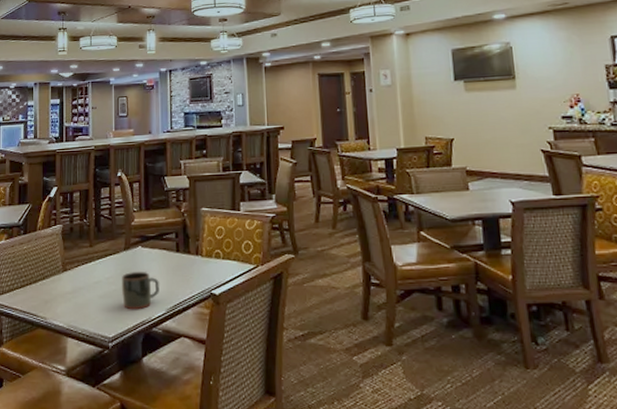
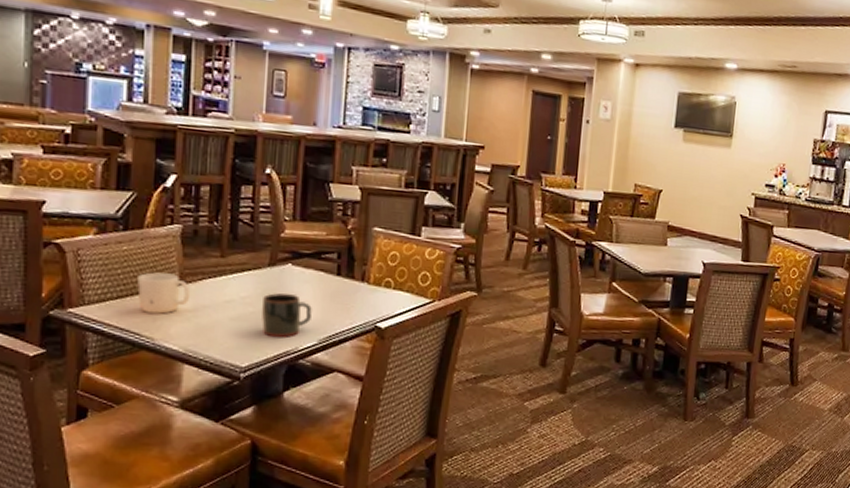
mug: none [34,264,70,297] -> present [137,272,191,314]

